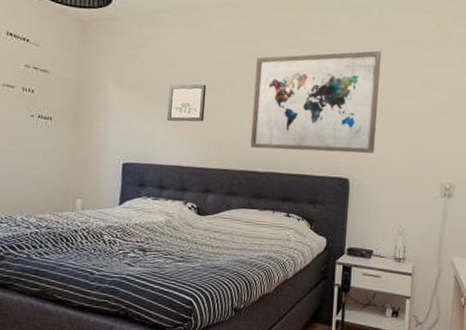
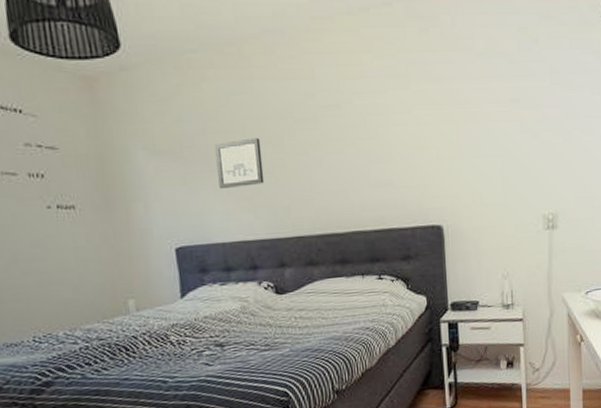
wall art: present [250,50,382,154] -> none [315,69,467,206]

